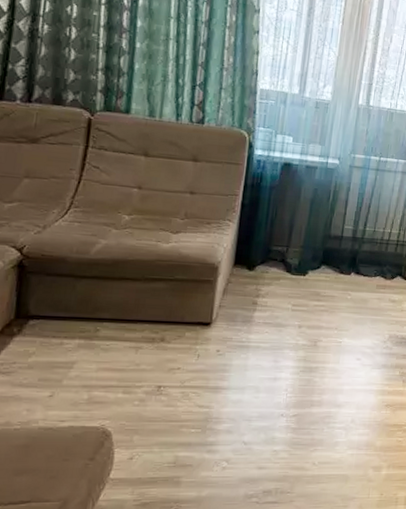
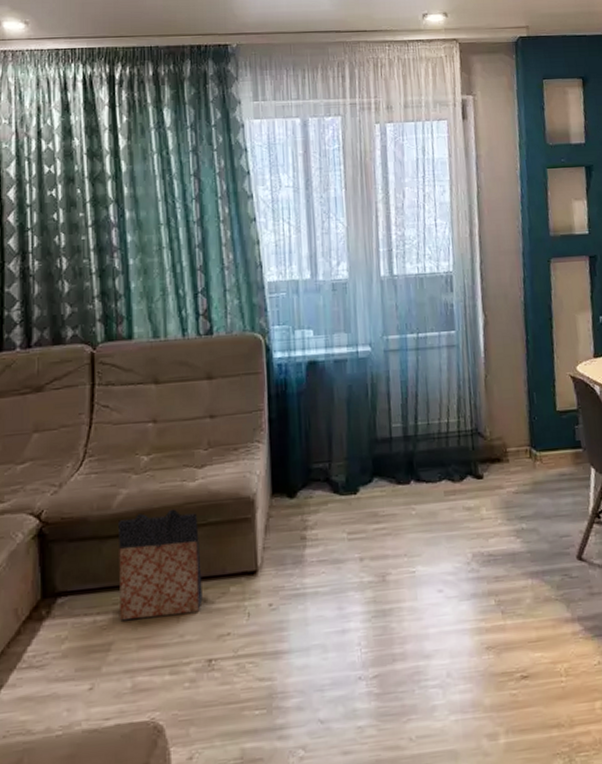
bag: none [85,262,167,349] -> present [117,509,203,621]

